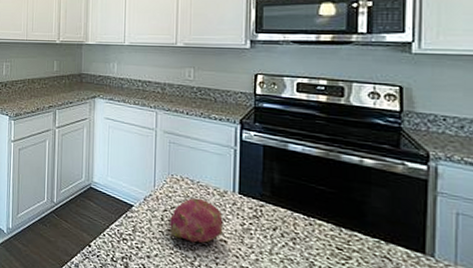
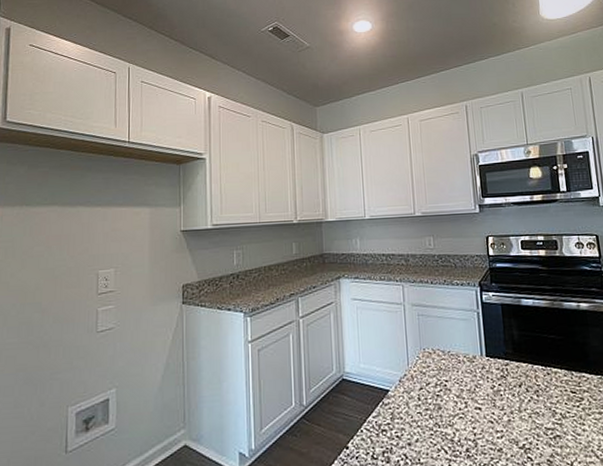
fruit: present [170,198,223,243] -> none [426,368,477,418]

